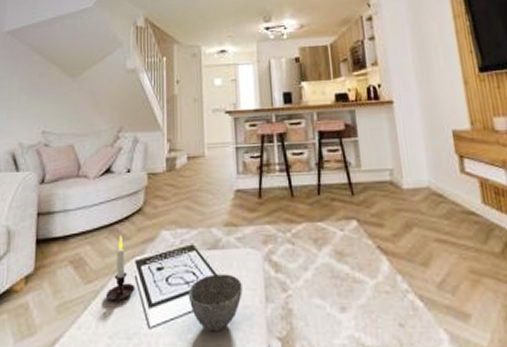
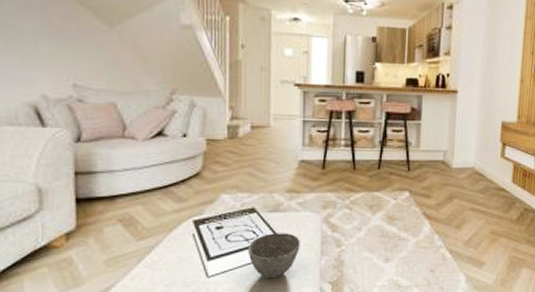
candle: present [105,235,135,302] -> none [160,197,193,256]

